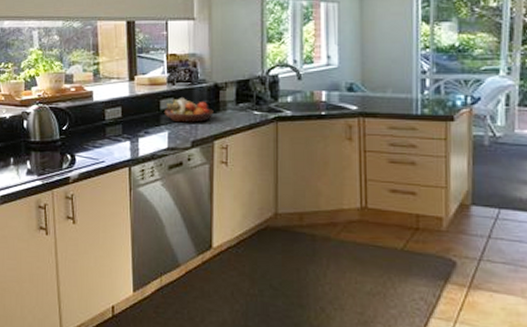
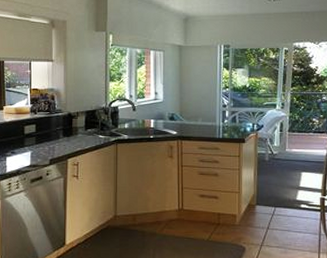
fruit bowl: present [165,98,214,123] -> none [28,124,68,145]

